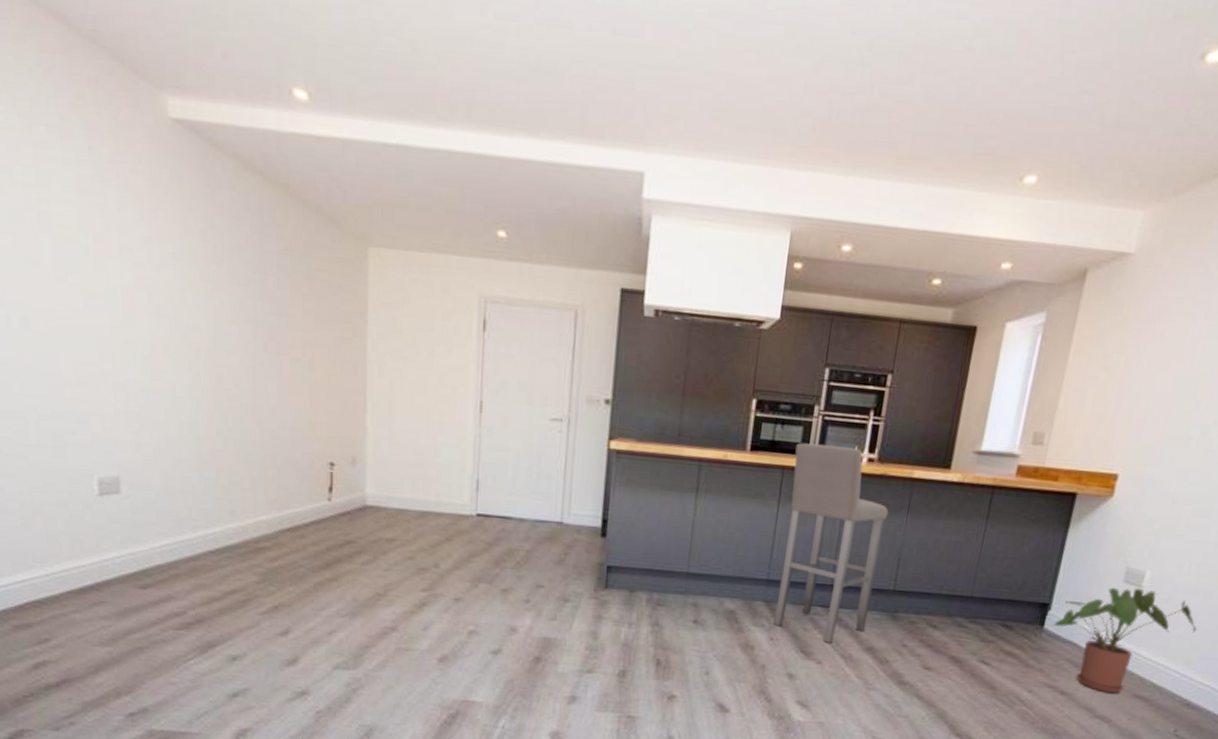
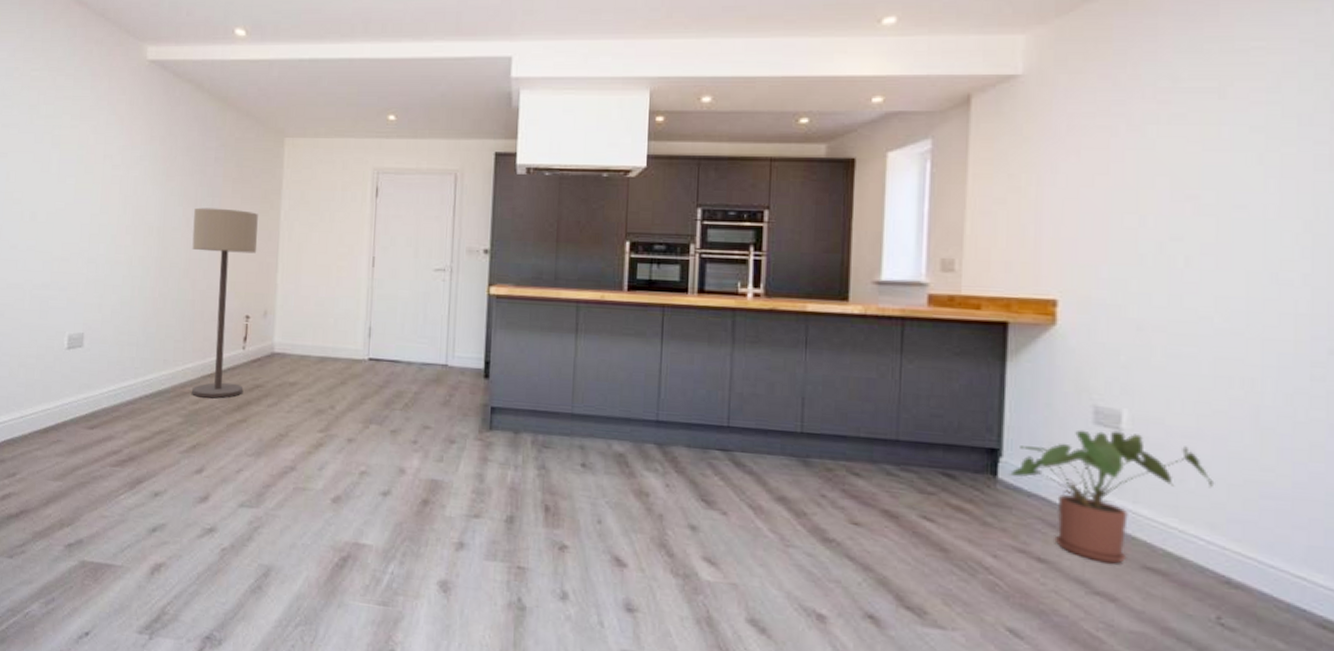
floor lamp: none [255,327,340,556] -> present [192,207,258,399]
bar stool: present [773,443,889,644] -> none [668,281,784,493]

